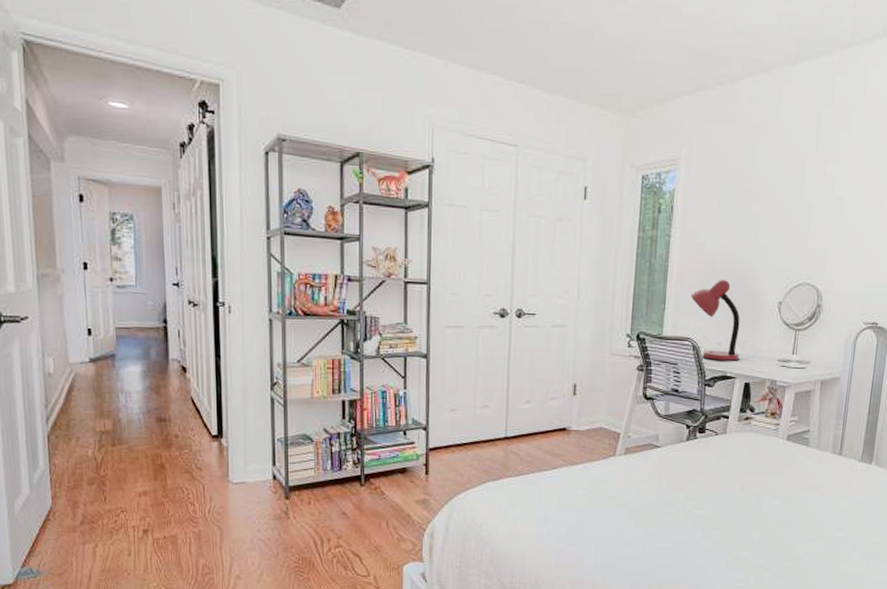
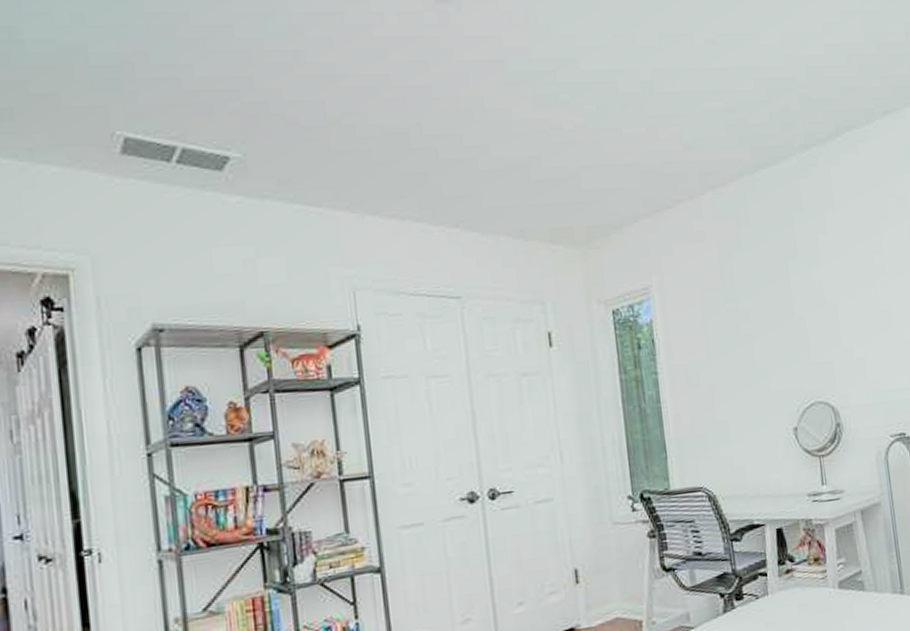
desk lamp: present [690,279,740,362] -> none [693,412,764,510]

